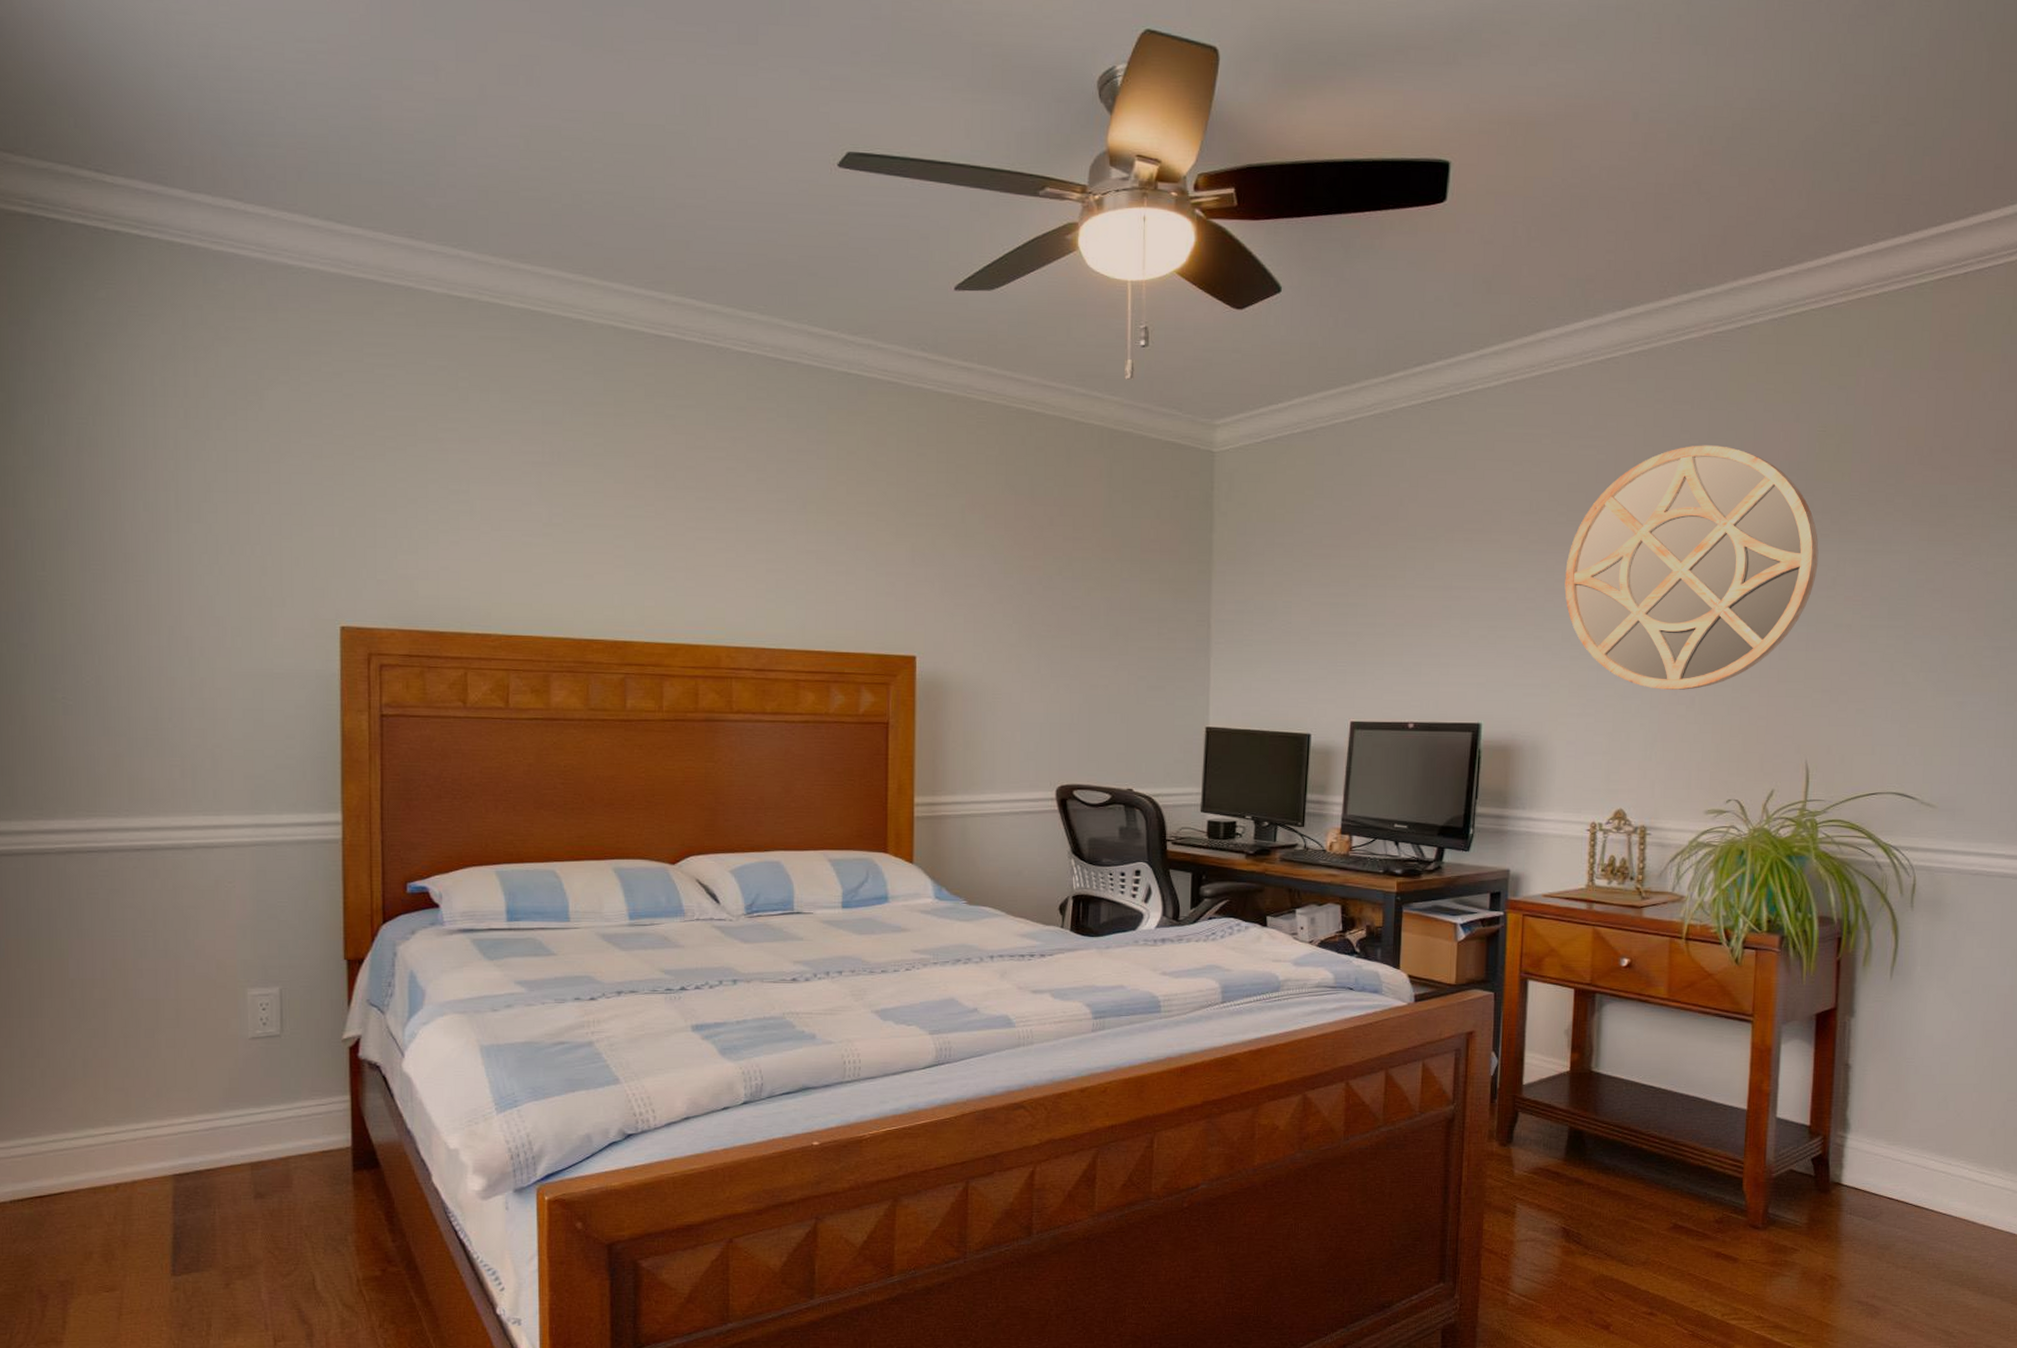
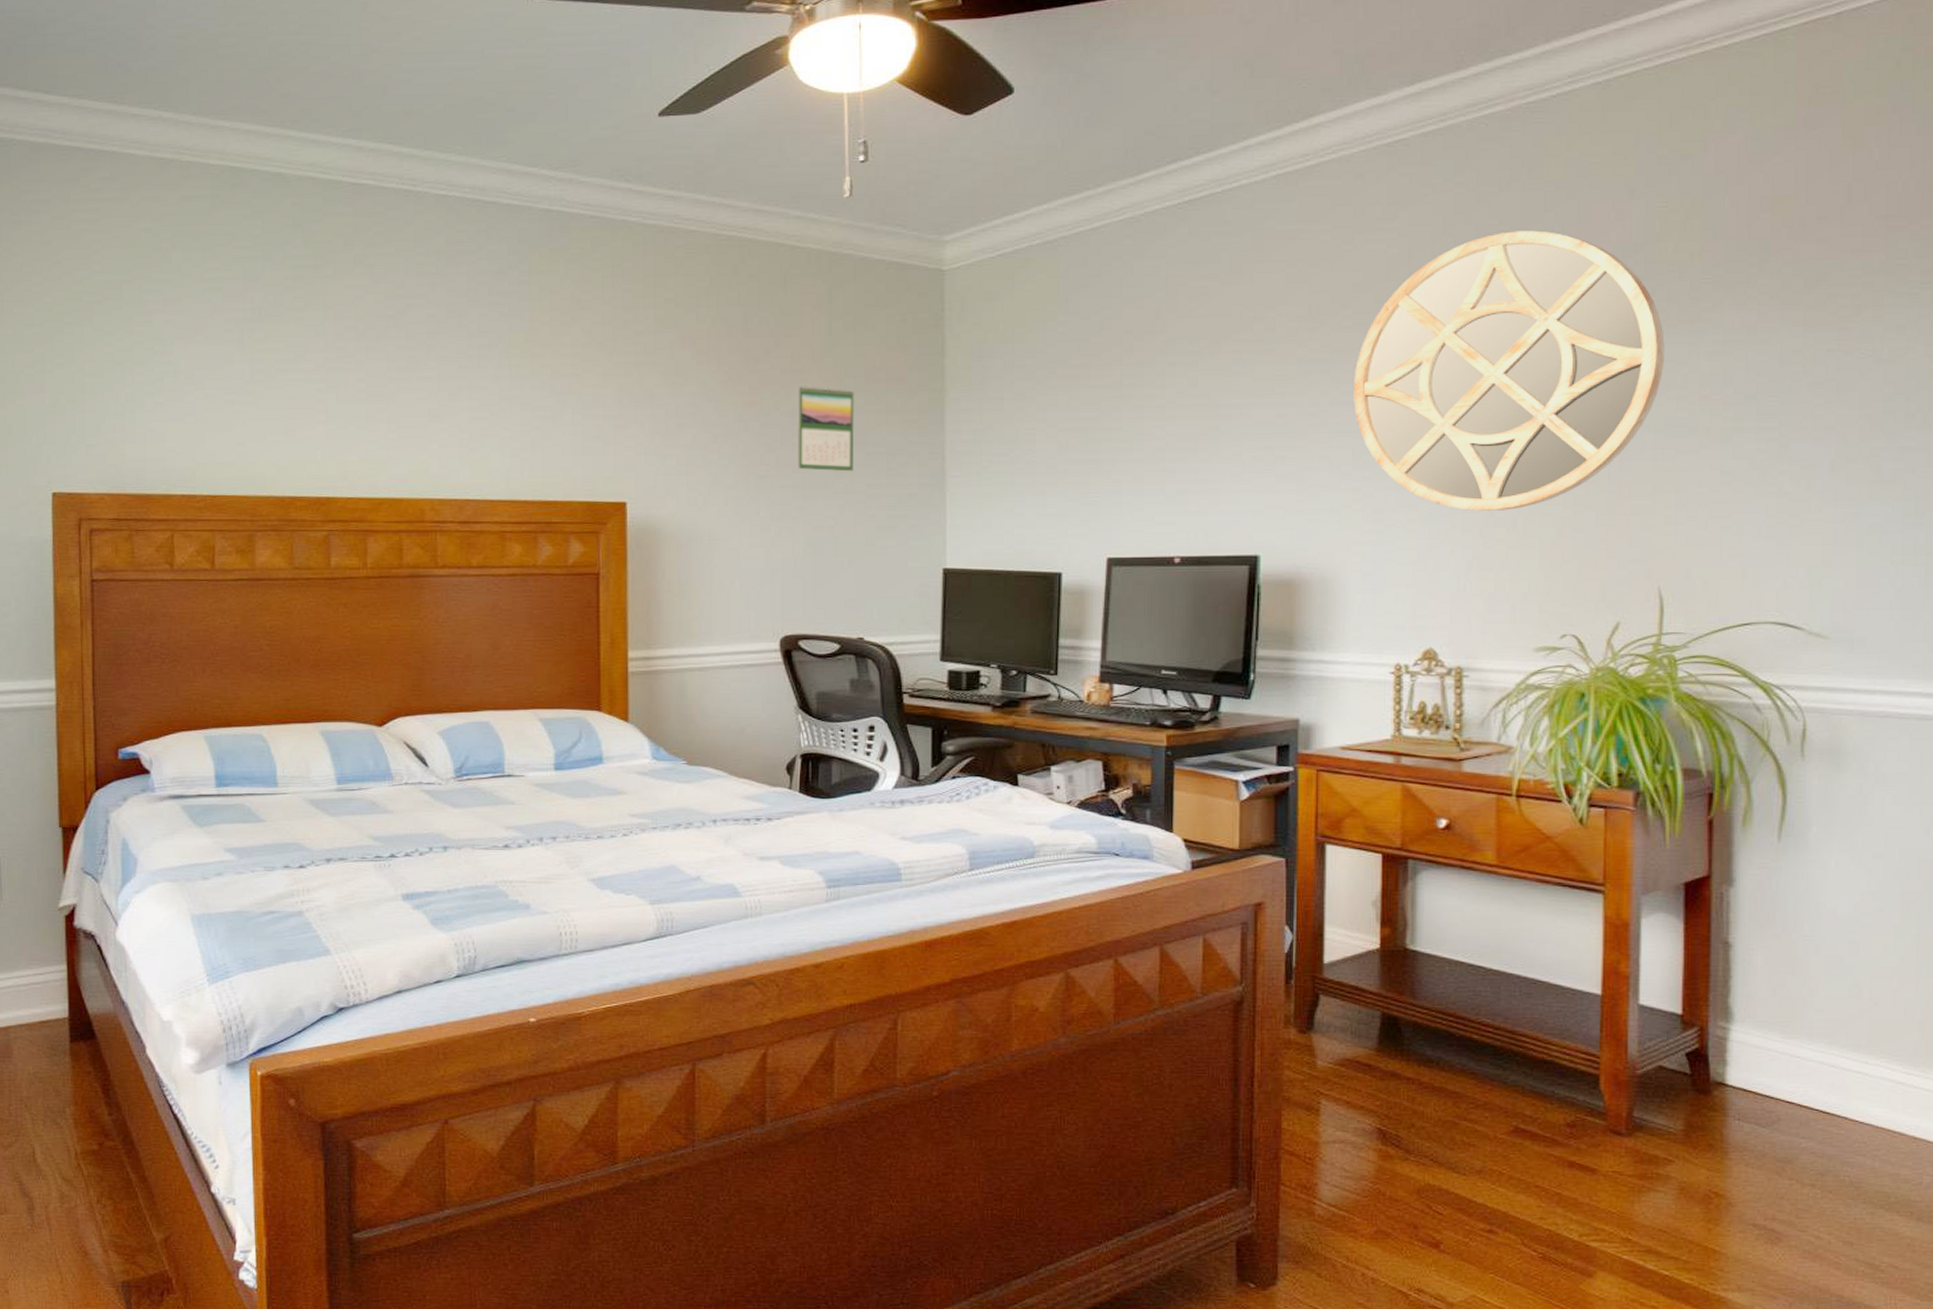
calendar: none [1076,552,1130,635] -> present [796,384,854,472]

